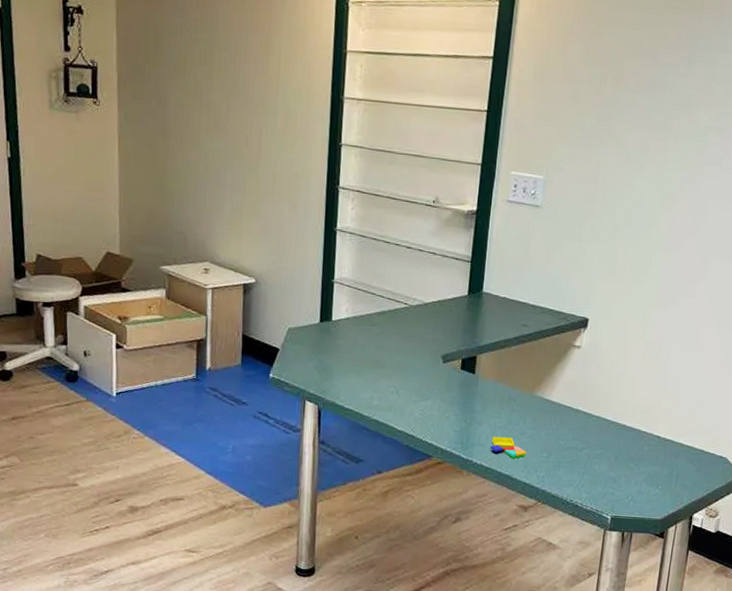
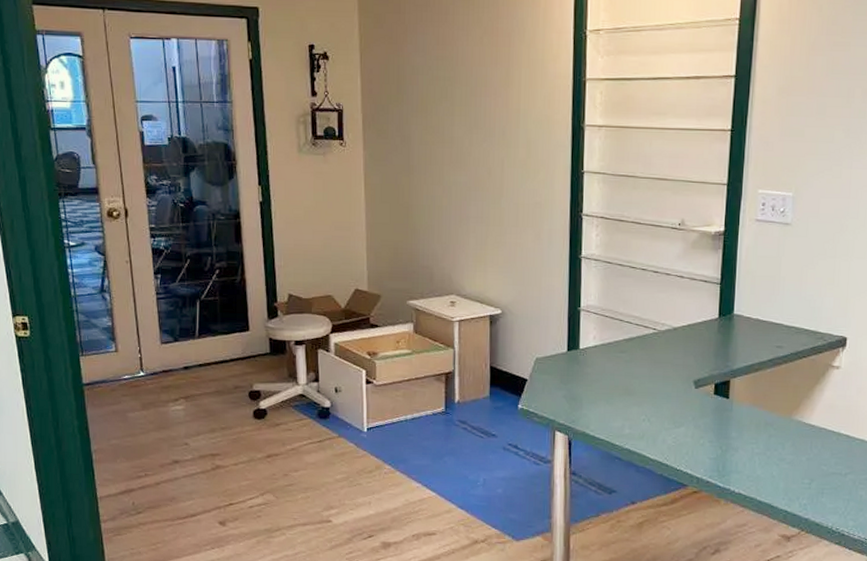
sticky notes: present [490,437,527,459] -> none [748,463,787,486]

